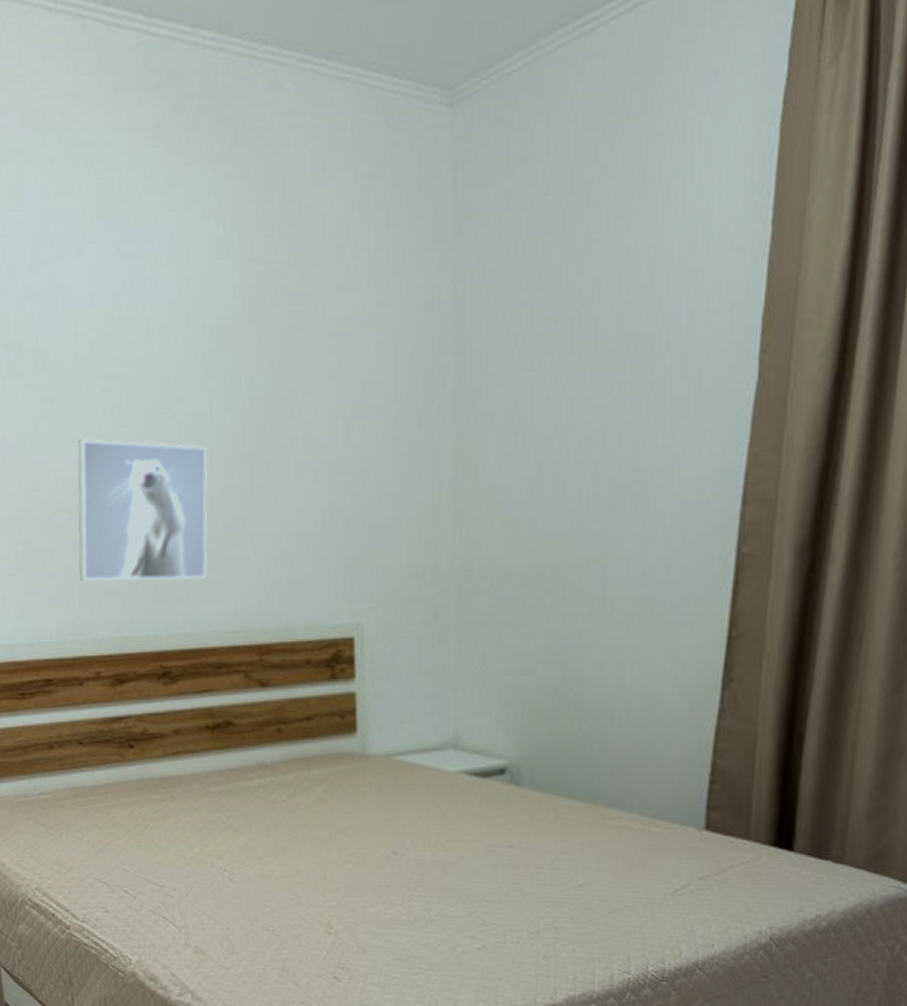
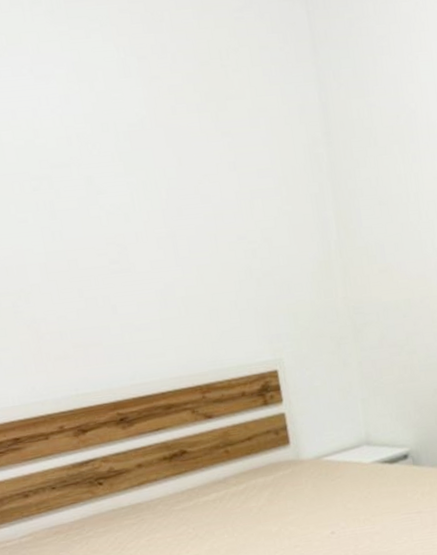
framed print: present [77,439,209,582] -> none [15,229,148,352]

